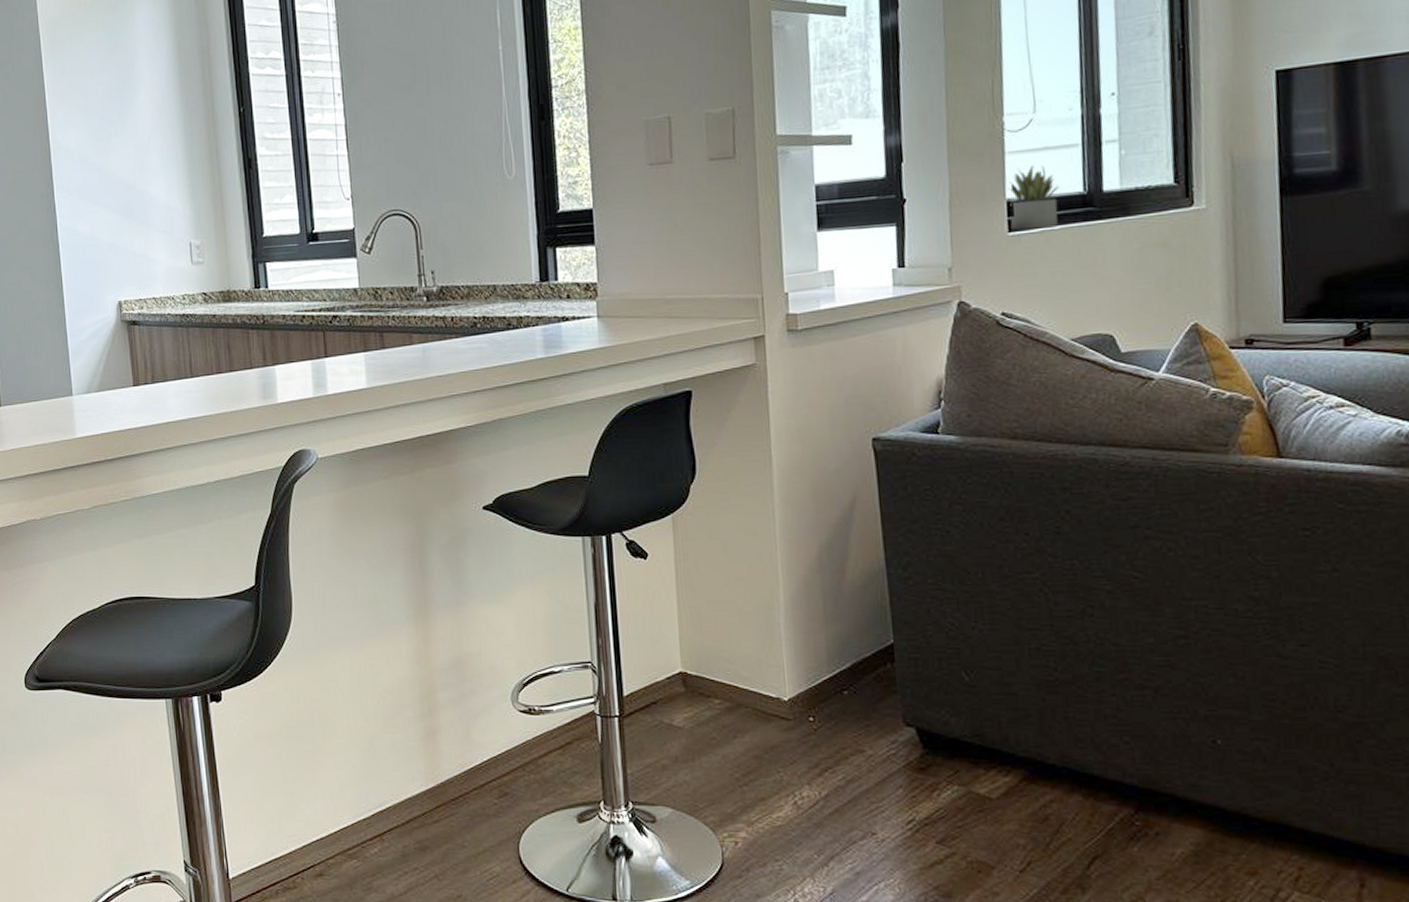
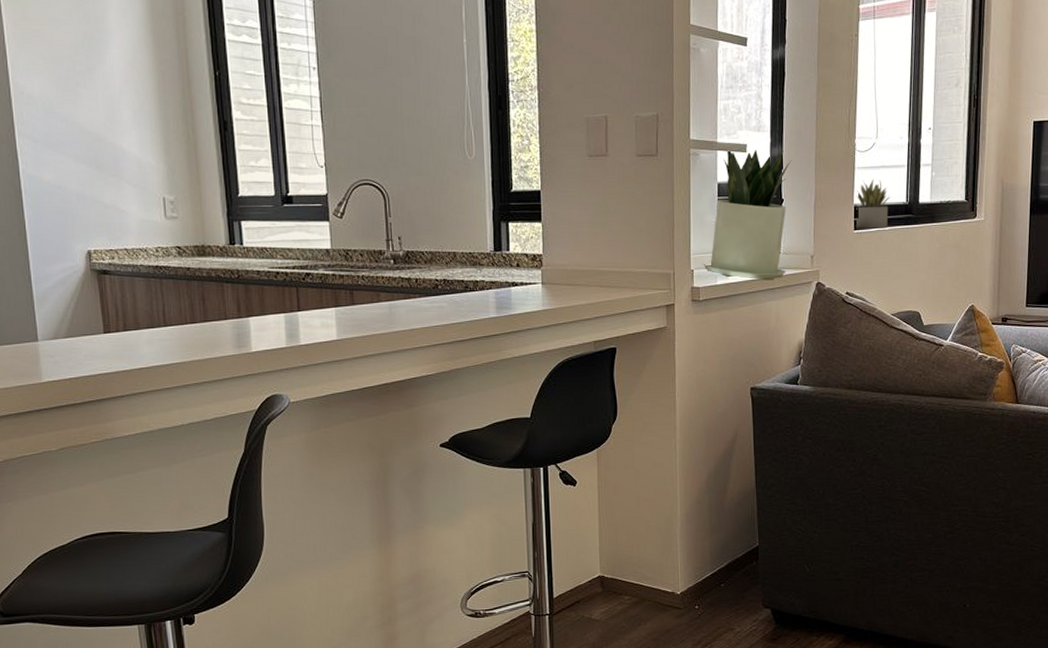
planter: none [800,138,915,302] -> present [703,149,792,280]

